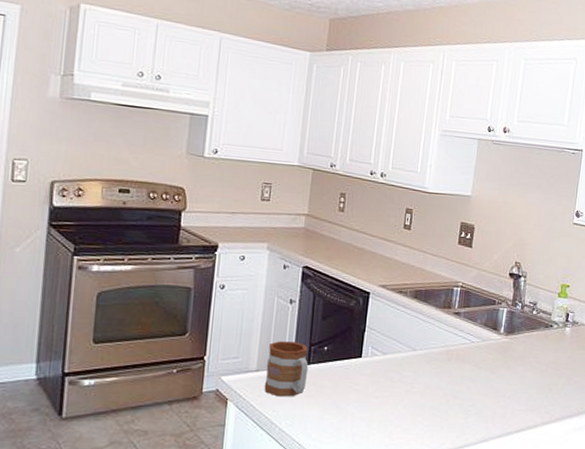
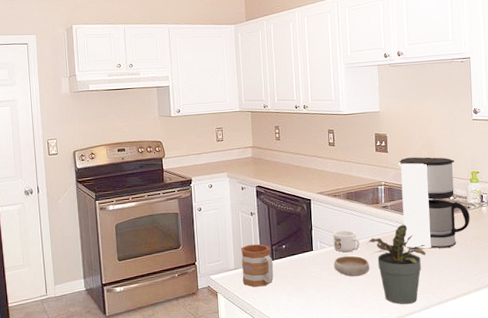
bowl: none [384,368,428,396] -> present [334,255,370,277]
mug: none [388,335,420,364] -> present [333,230,360,253]
potted plant: none [428,337,498,434] -> present [367,224,427,304]
coffee maker: none [472,257,551,371] -> present [398,157,470,249]

